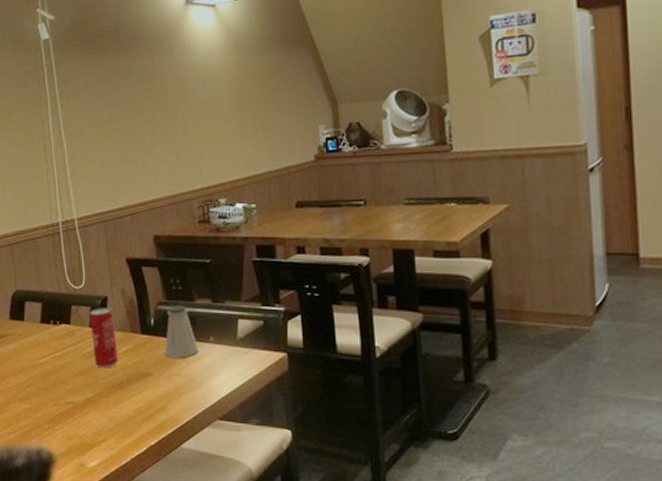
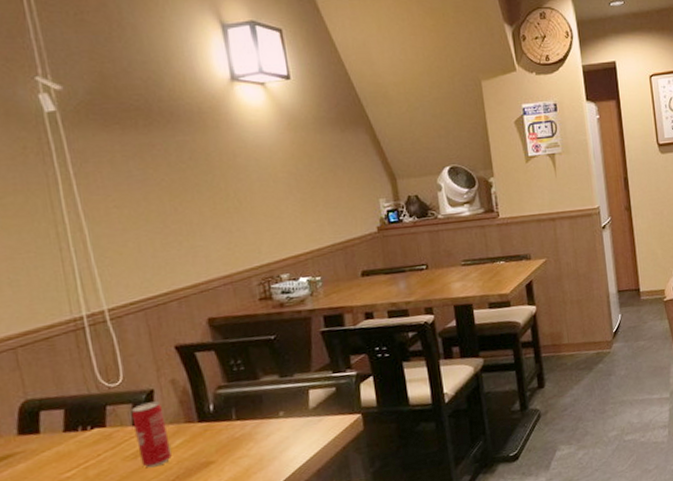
saltshaker: present [165,306,199,358] -> none [228,385,268,441]

